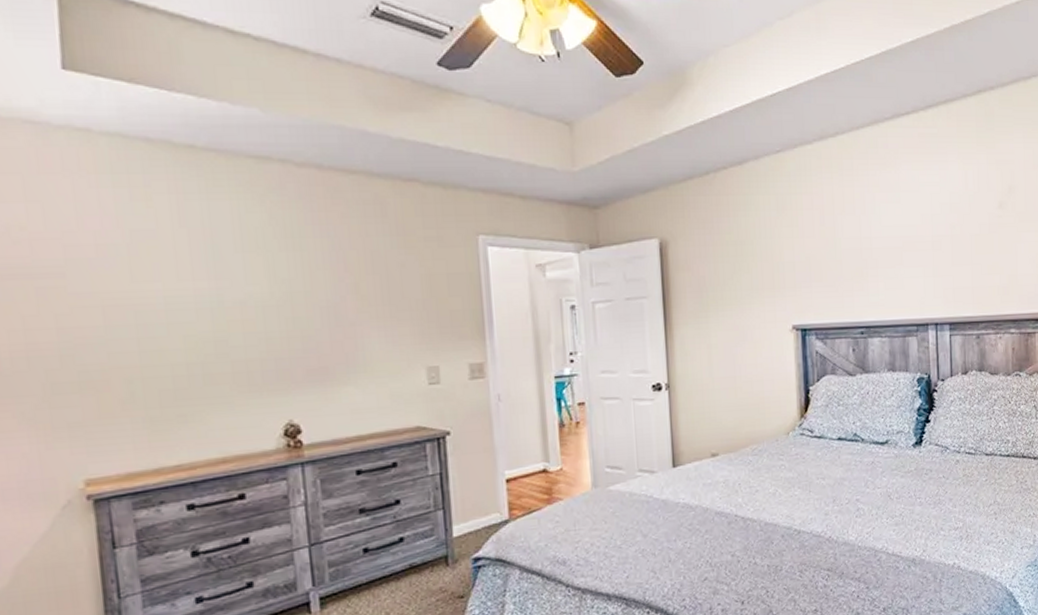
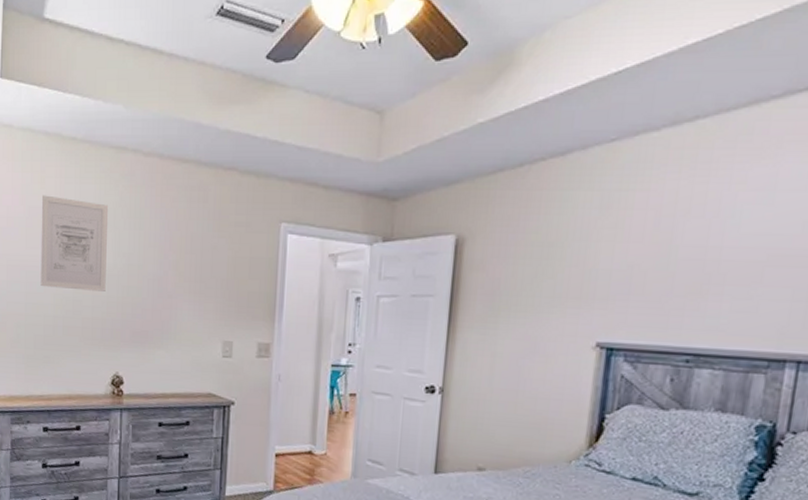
wall art: none [149,215,262,329] -> present [40,195,109,291]

